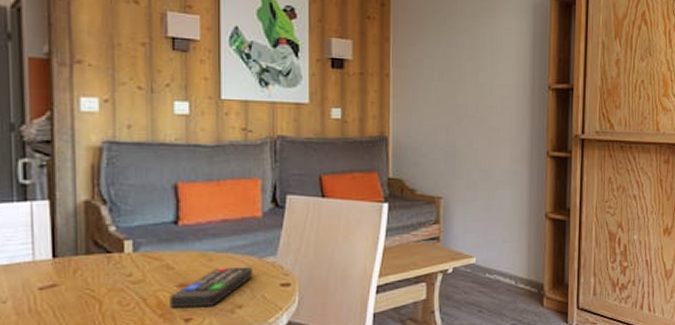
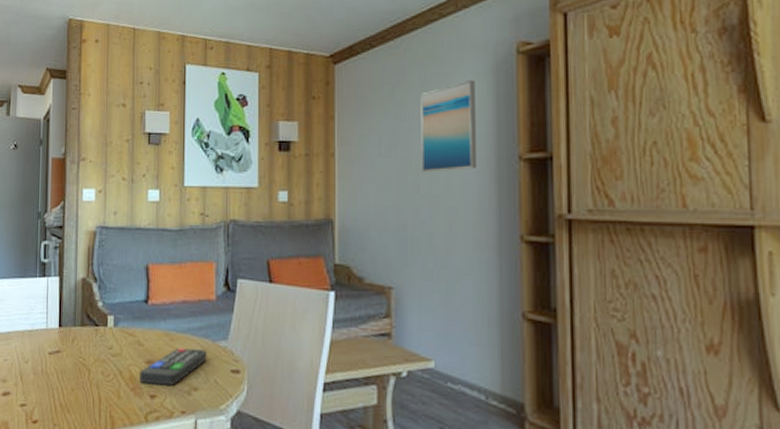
wall art: none [469,17,517,97] -> present [420,80,476,173]

